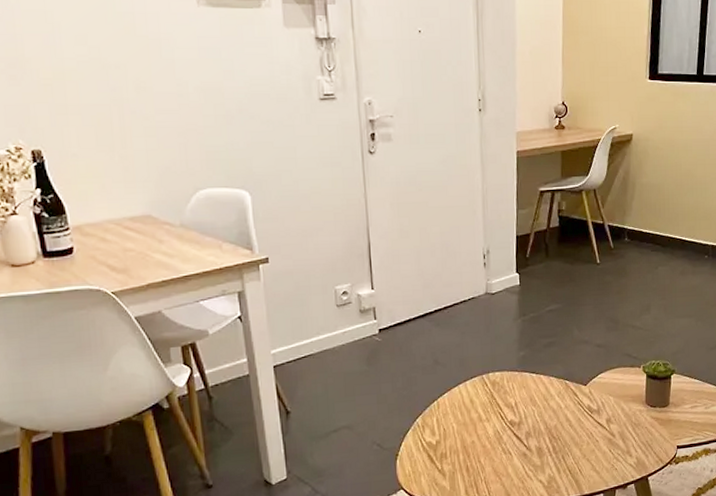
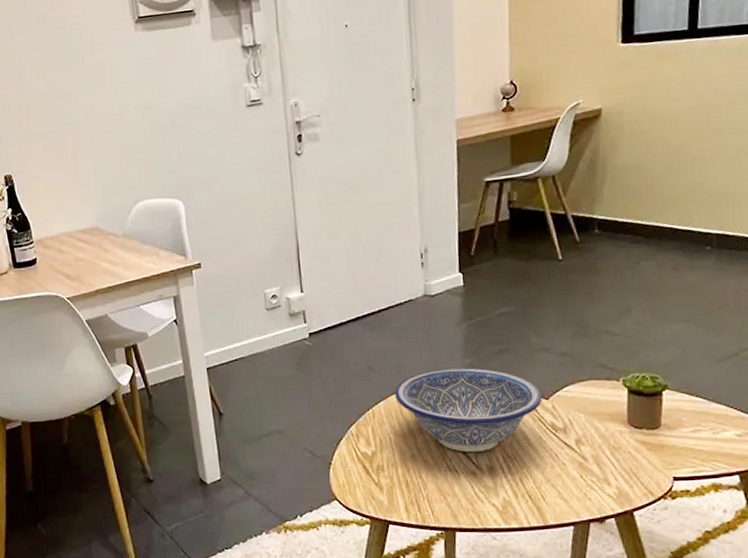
decorative bowl: none [458,359,582,436] -> present [394,367,543,453]

